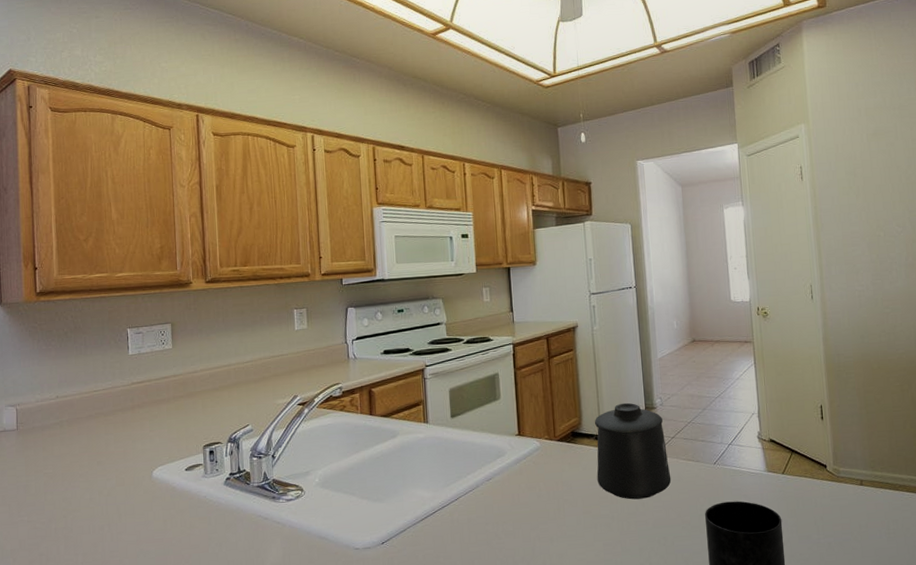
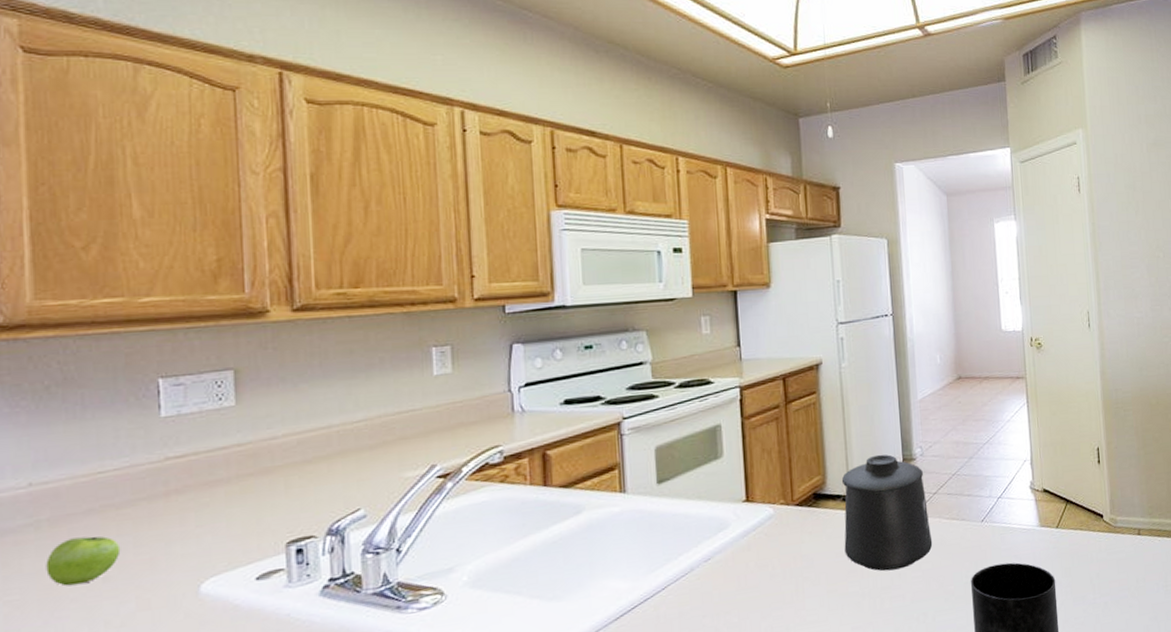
fruit: none [66,433,107,466] -> present [46,536,121,586]

